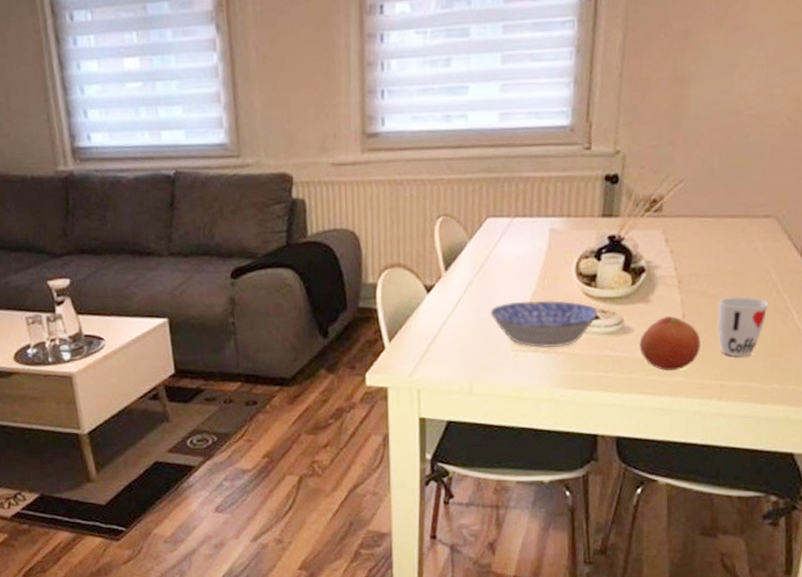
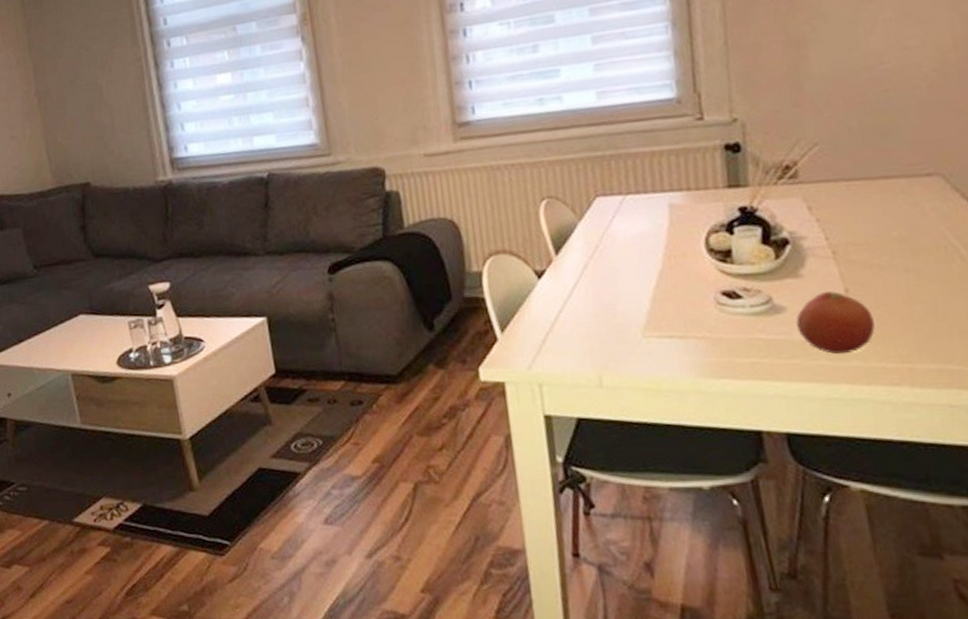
bowl: present [490,300,598,348] -> none [612,279,740,333]
cup: present [717,296,768,357] -> none [887,265,953,335]

